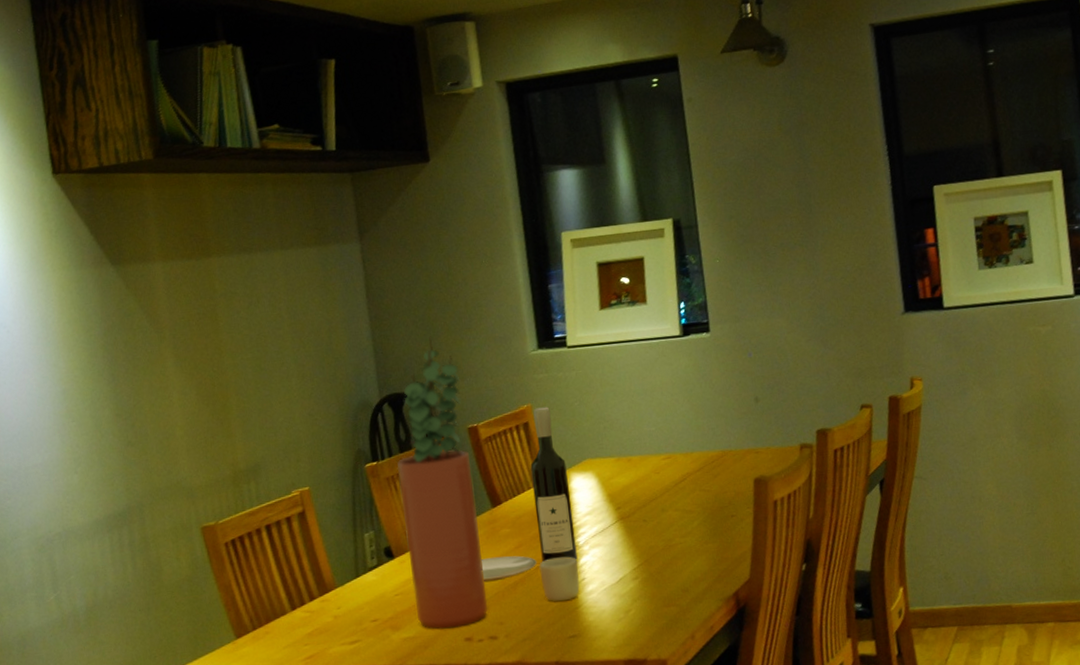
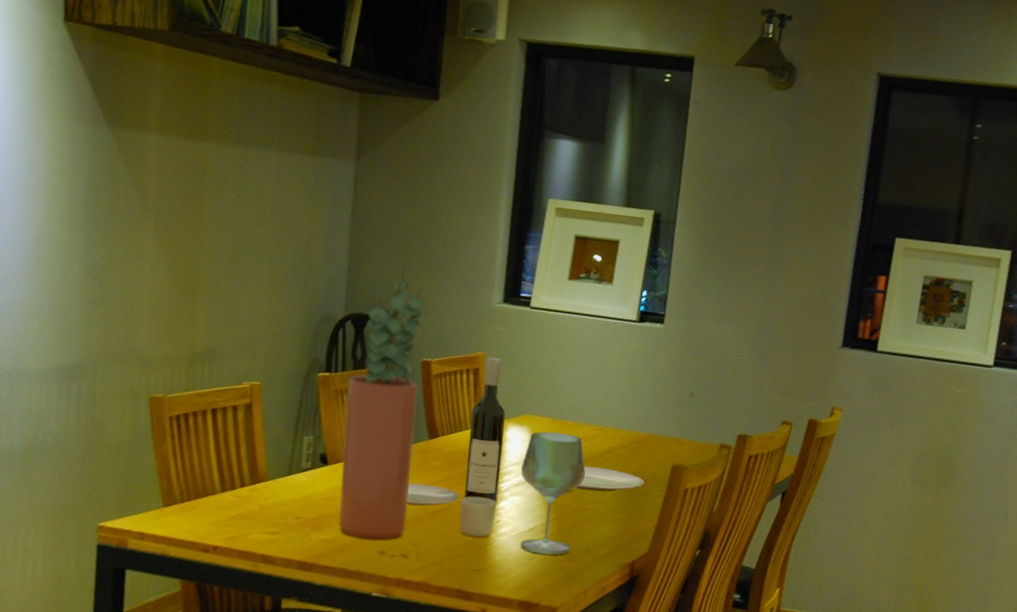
wine glass: none [594,469,667,605] -> present [520,431,585,555]
plate: none [657,497,729,527] -> present [575,466,645,492]

